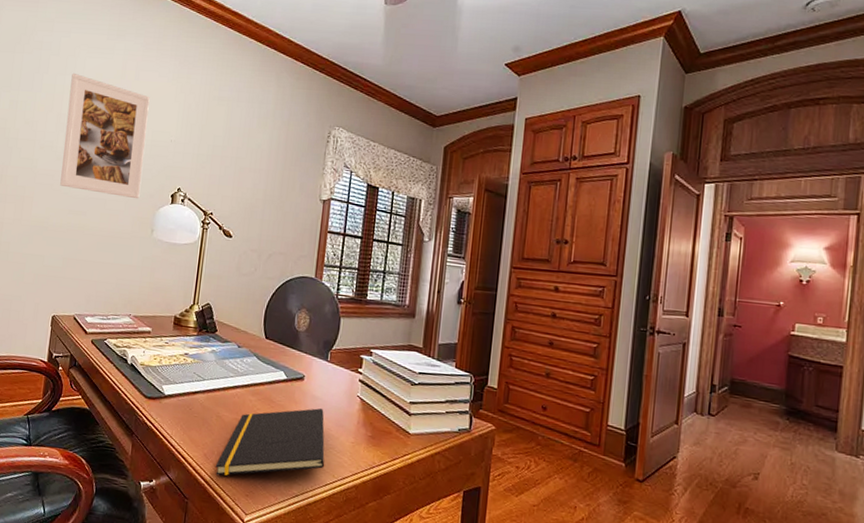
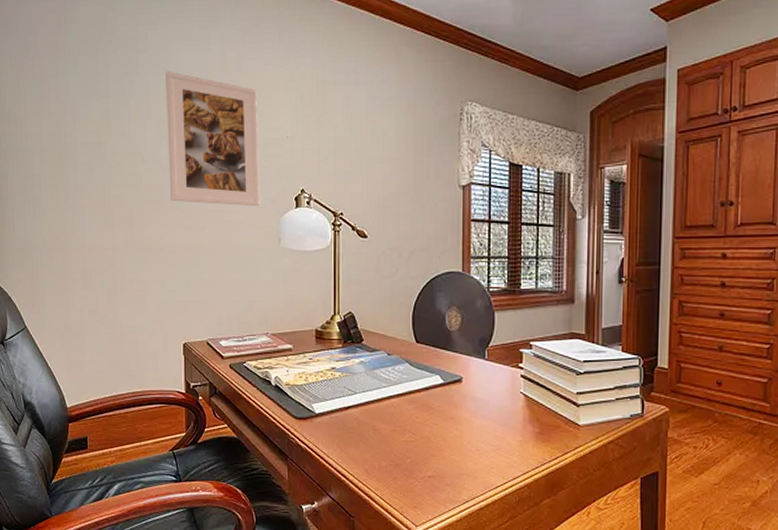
notepad: present [215,408,325,476] -> none [378,409,493,490]

